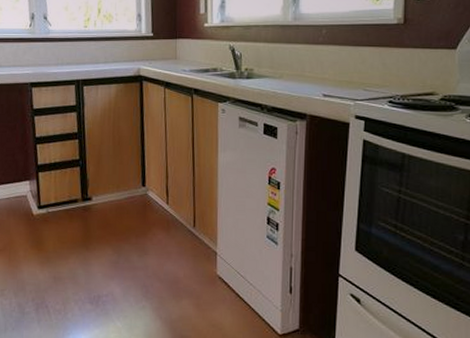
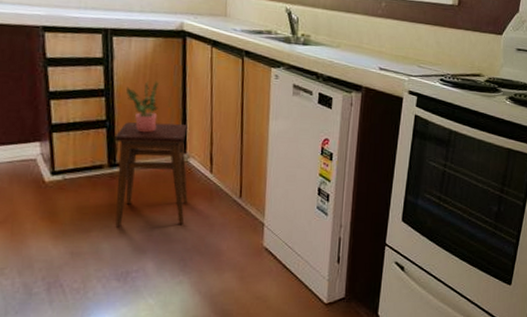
stool: none [86,160,148,254] -> present [114,122,189,226]
potted plant: none [95,122,121,169] -> present [126,81,158,133]

